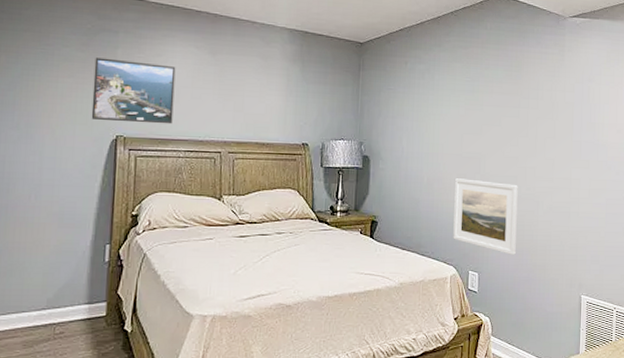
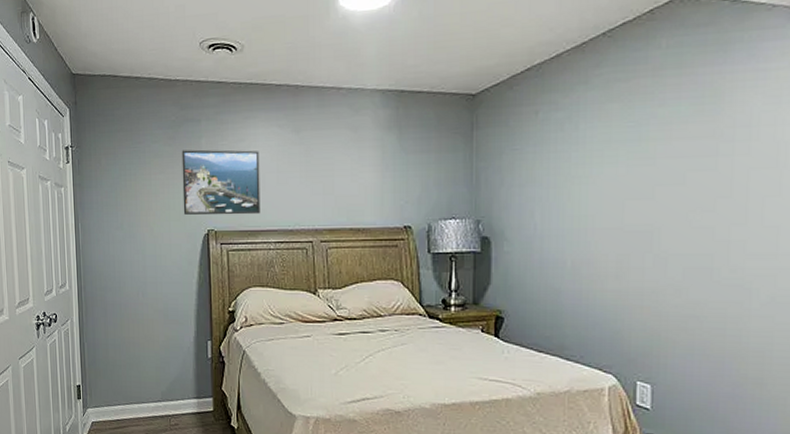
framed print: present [453,178,518,255] -> none [611,260,716,362]

